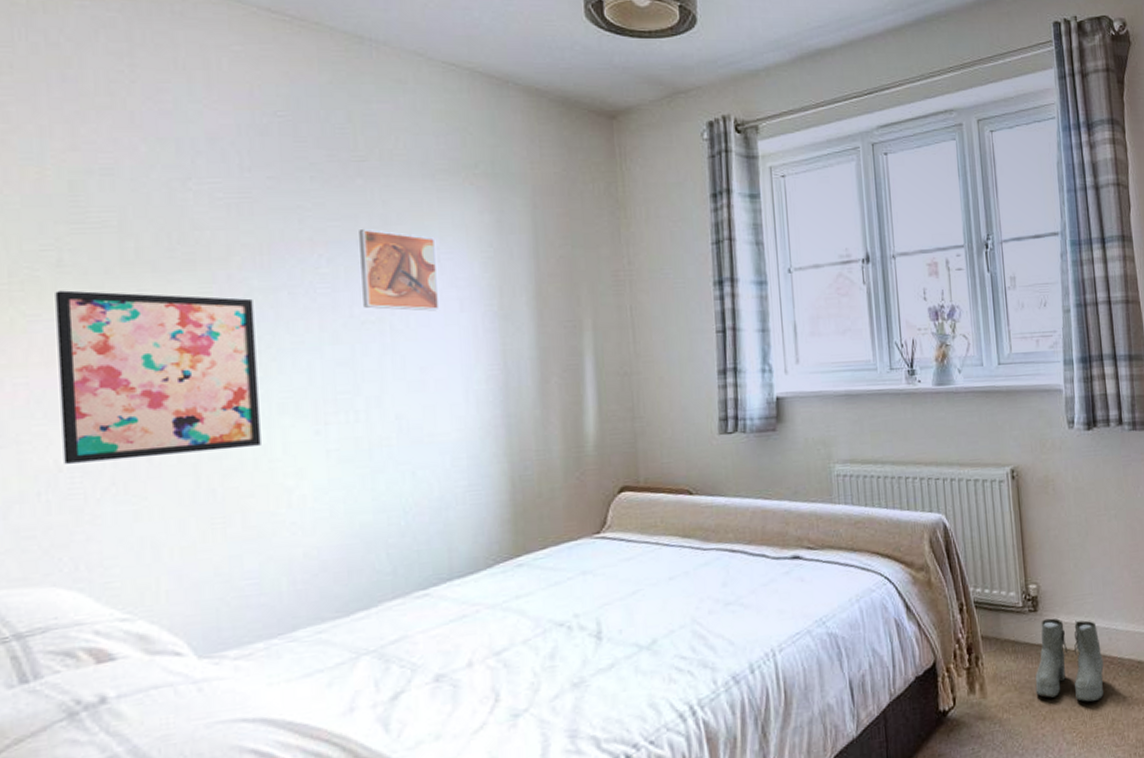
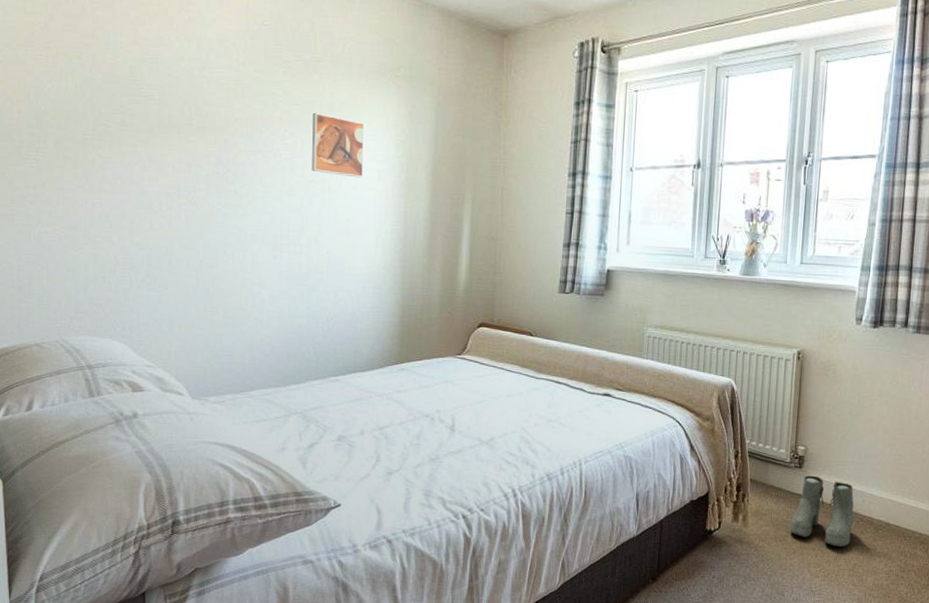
wall art: present [55,290,261,464] -> none [119,142,240,262]

